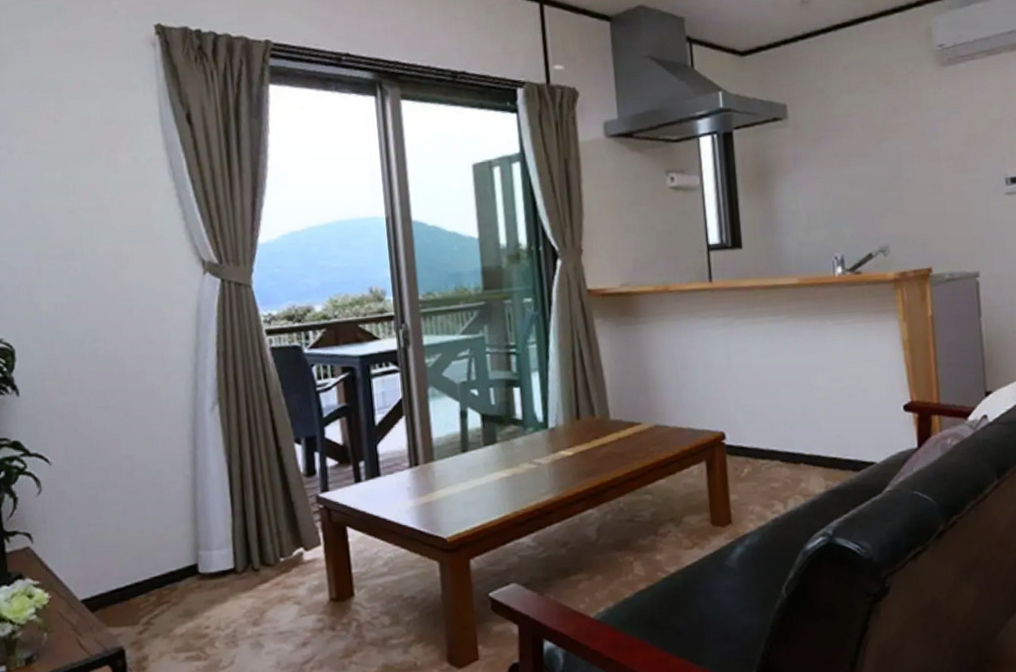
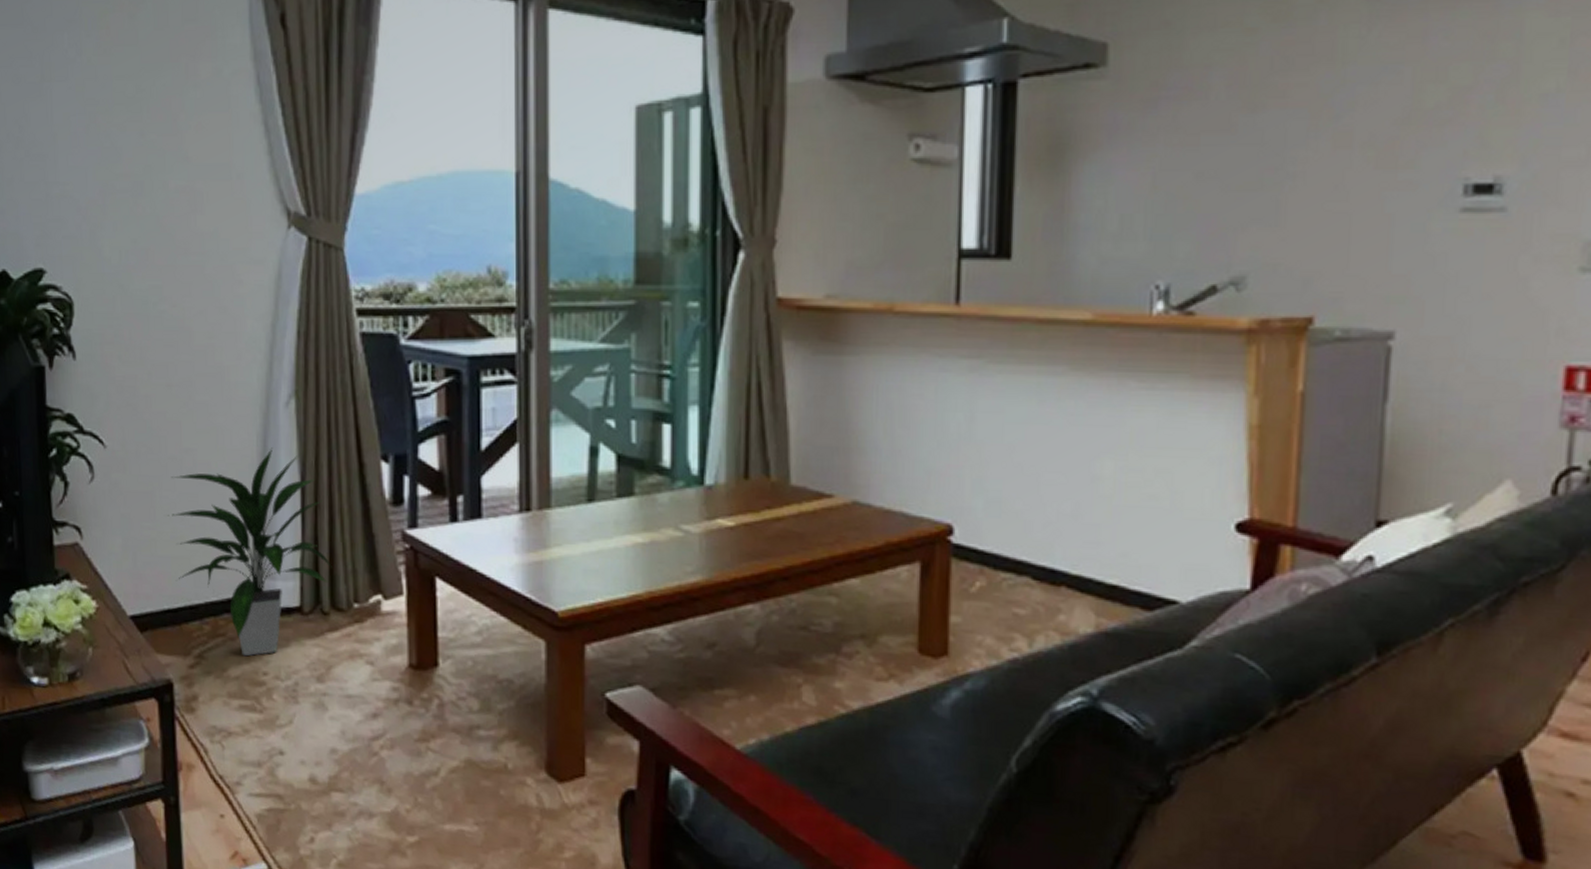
indoor plant: none [111,445,260,616] -> present [167,447,332,657]

